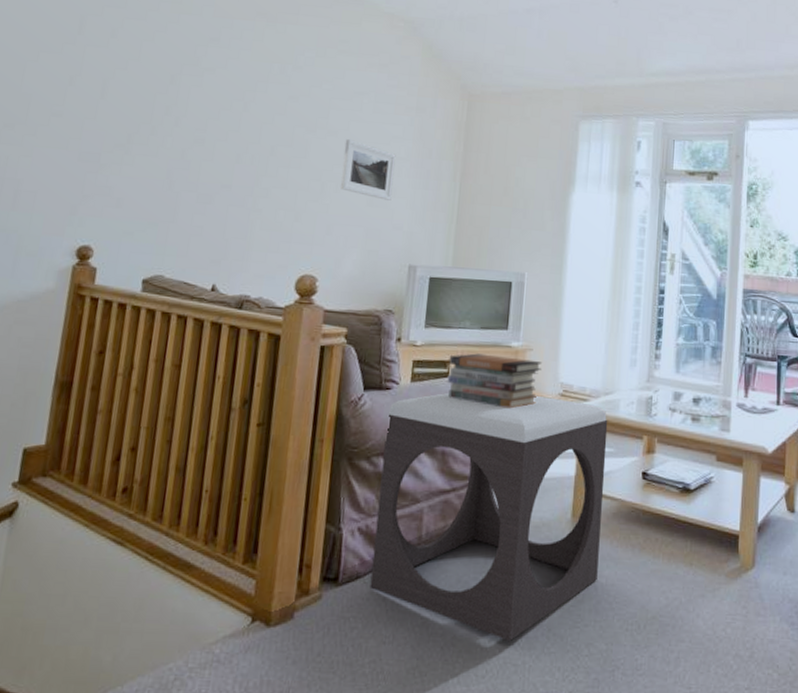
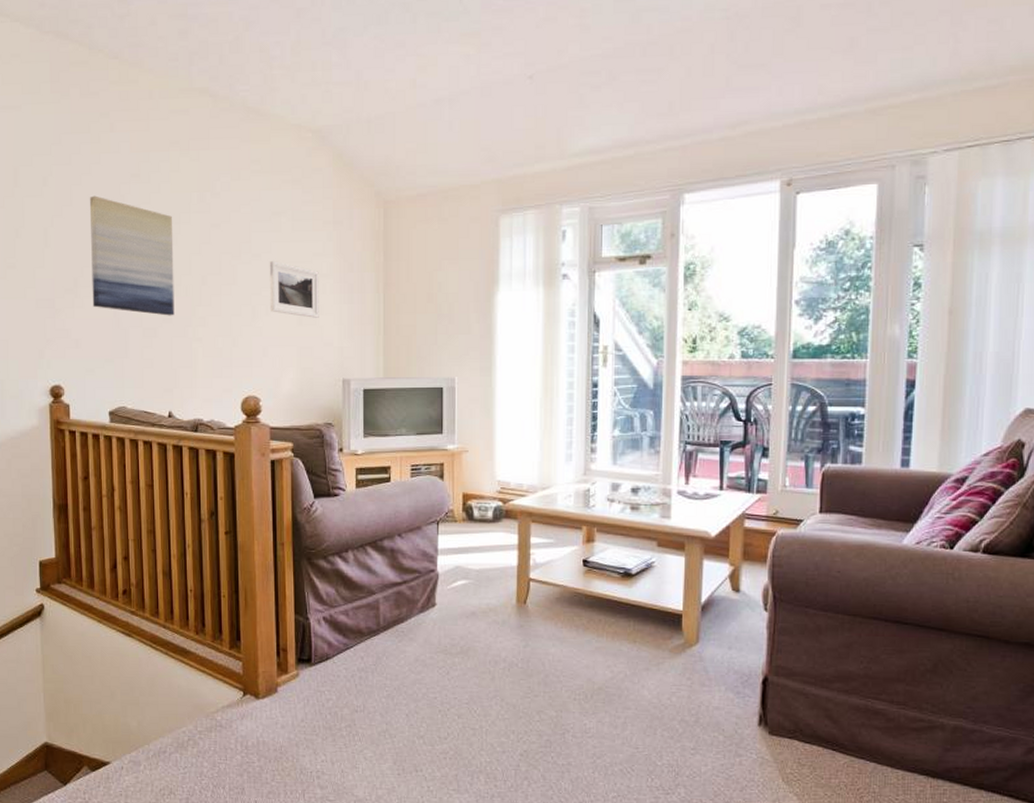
wall art: none [144,53,248,184] -> present [89,195,175,316]
footstool: present [370,393,608,642] -> none [338,493,547,710]
book stack: present [447,353,542,409] -> none [389,458,478,508]

